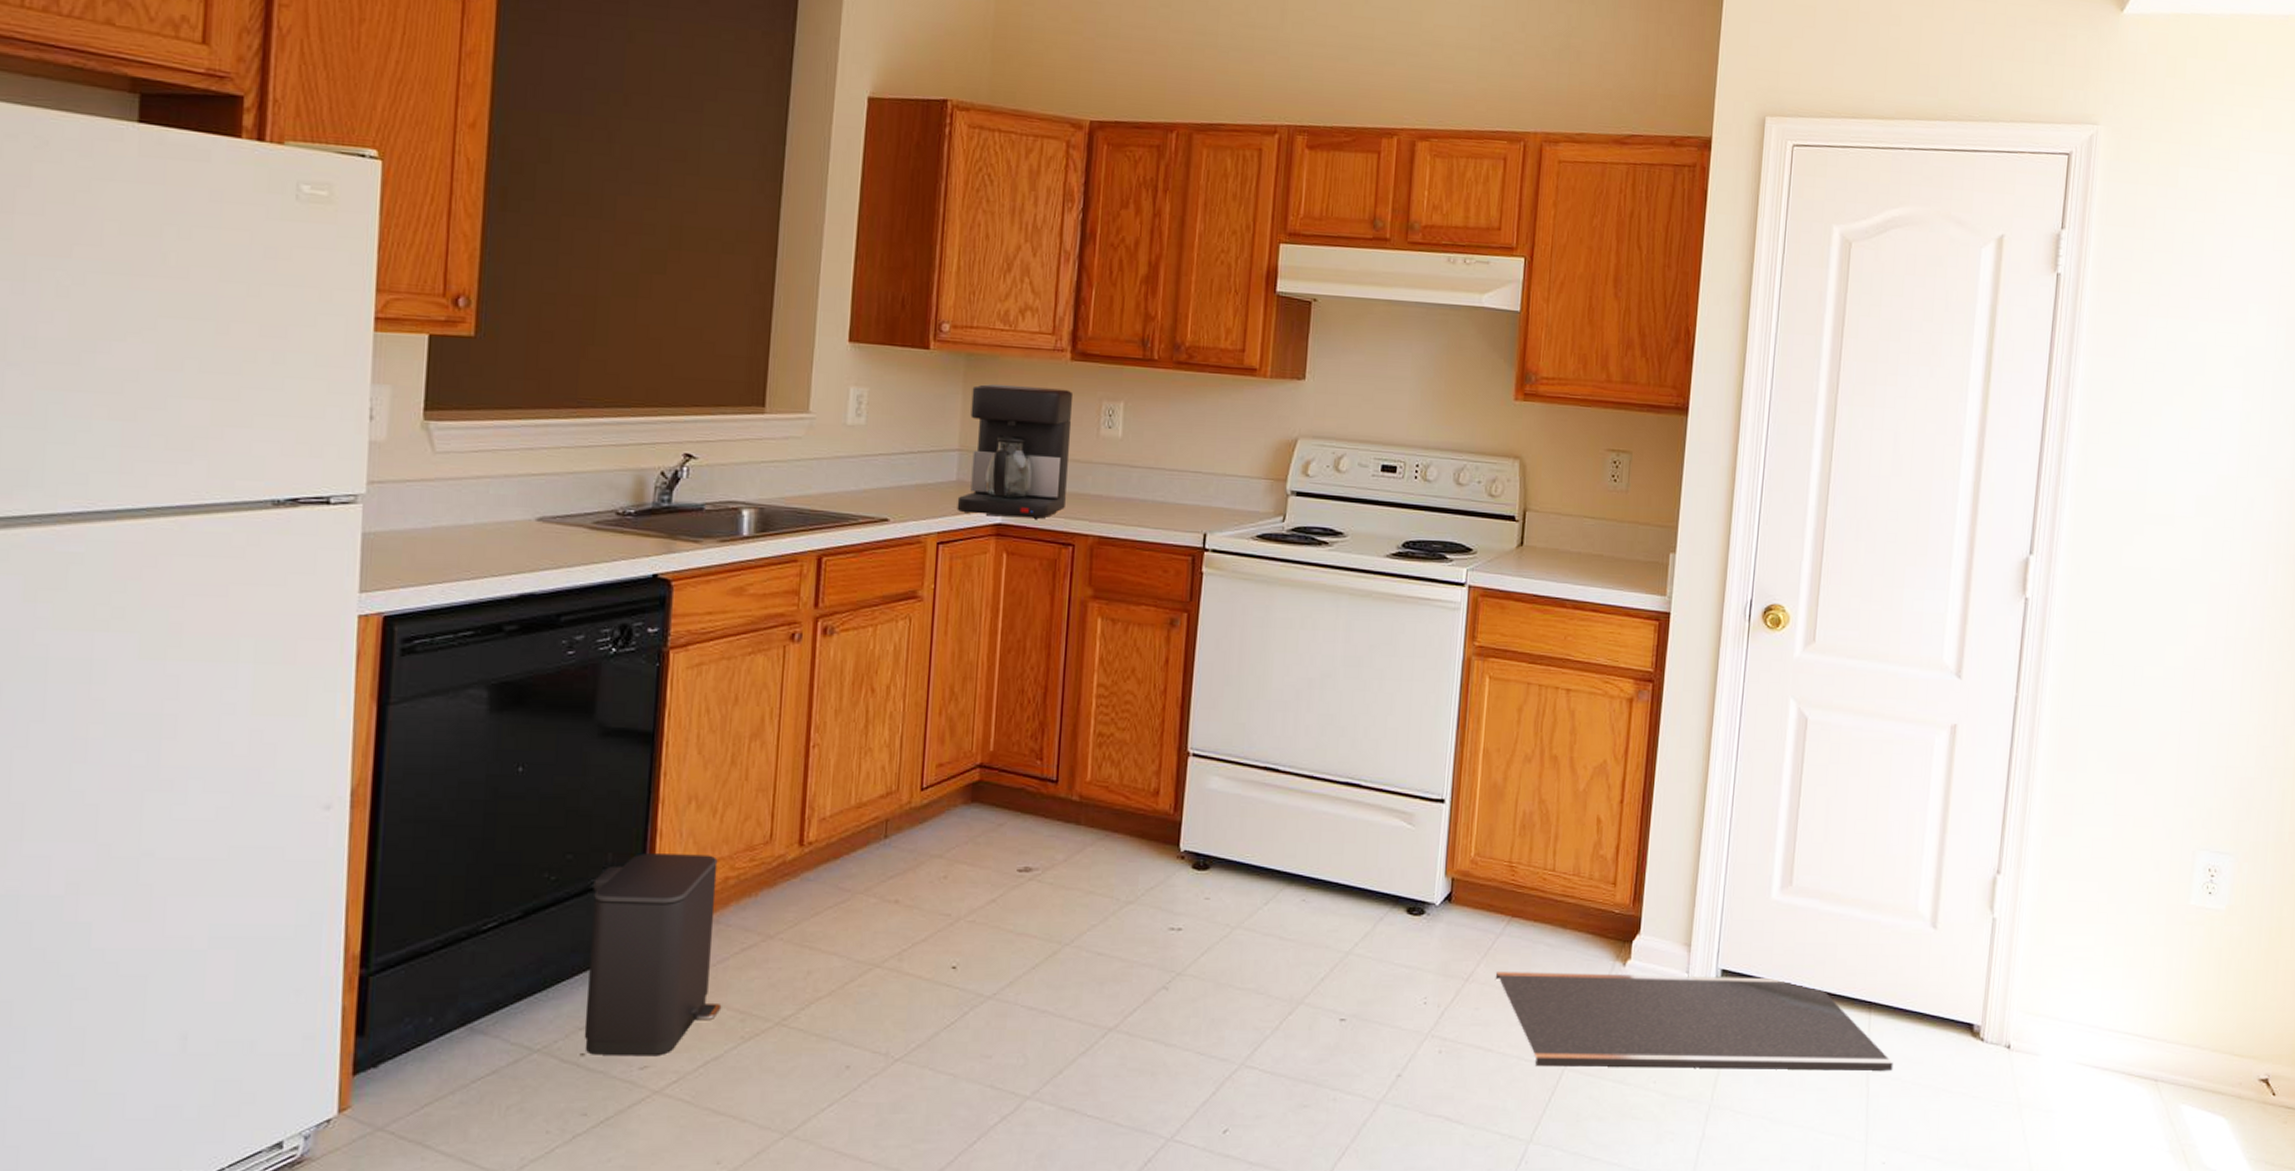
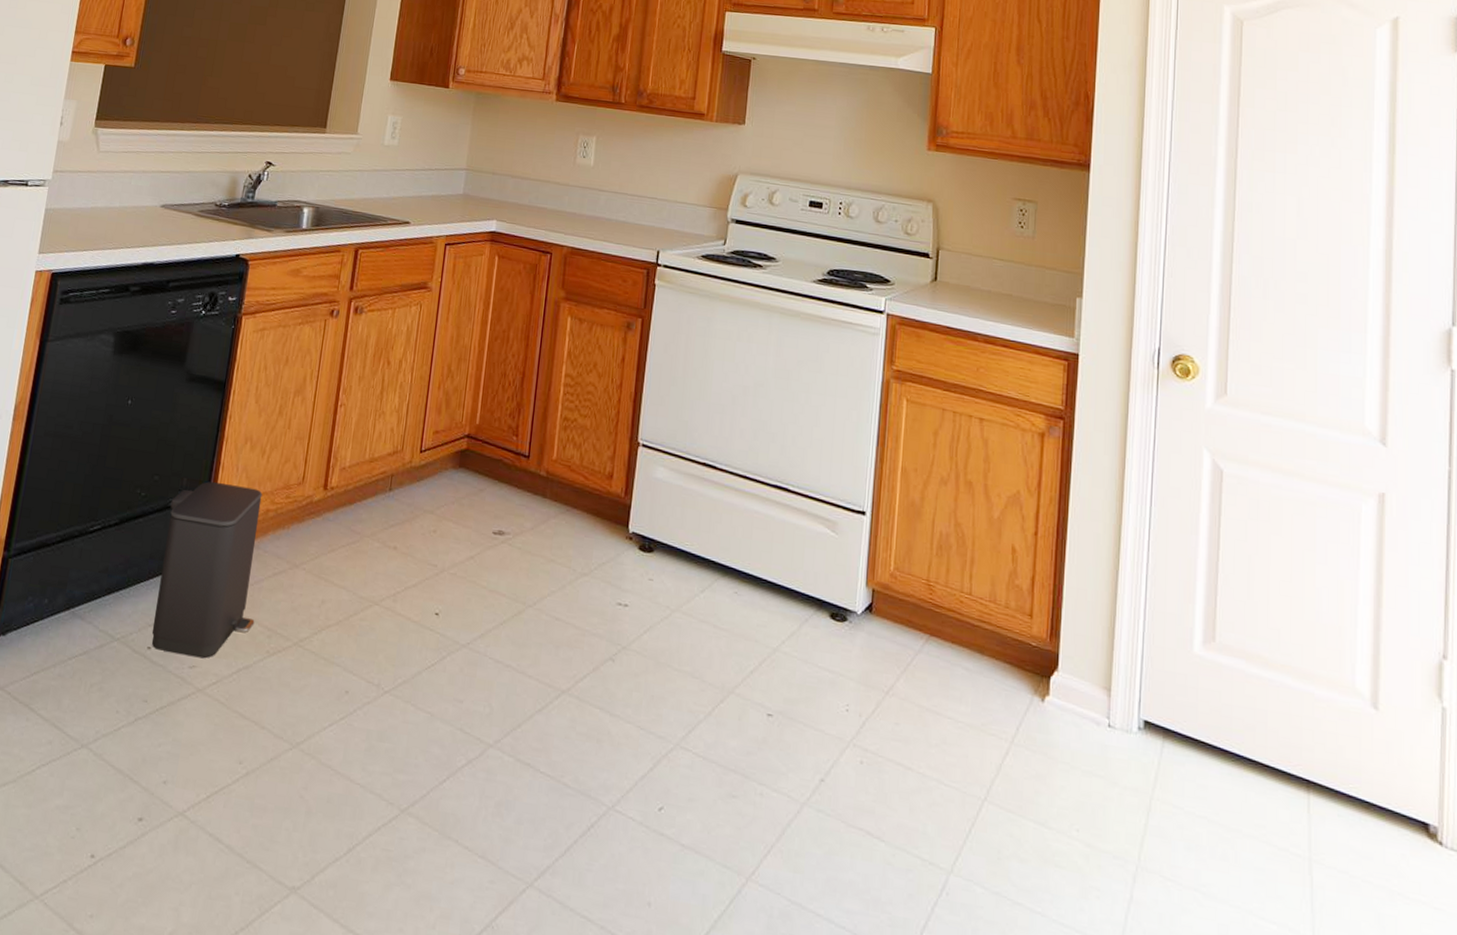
coffee maker: present [957,384,1074,519] -> none [462,117,557,230]
door mat: present [1495,972,1893,1071] -> none [914,689,1339,862]

